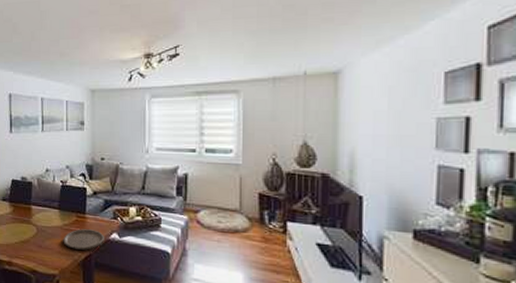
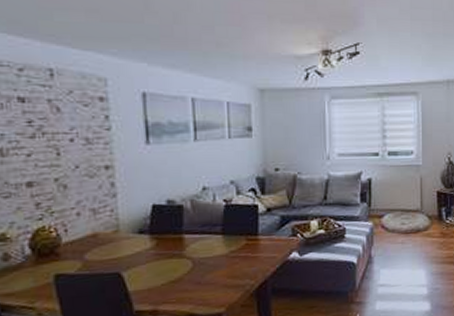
plate: present [63,229,104,250] -> none [230,252,282,279]

